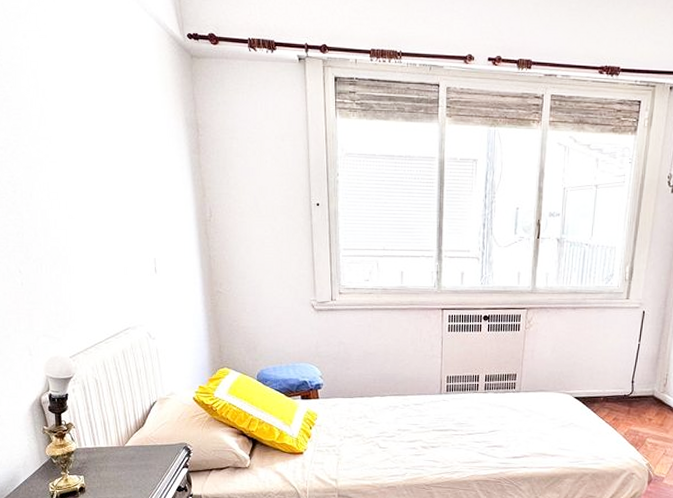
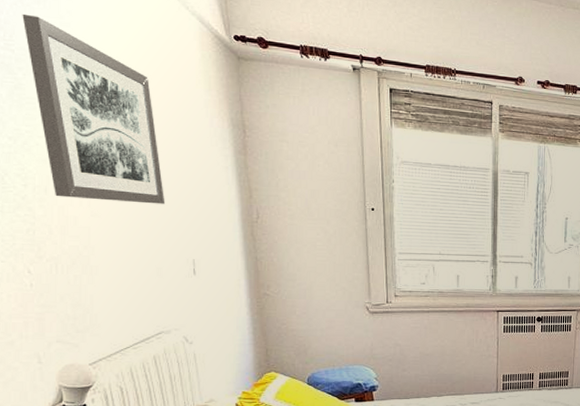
wall art: none [8,29,130,206] -> present [22,13,166,204]

